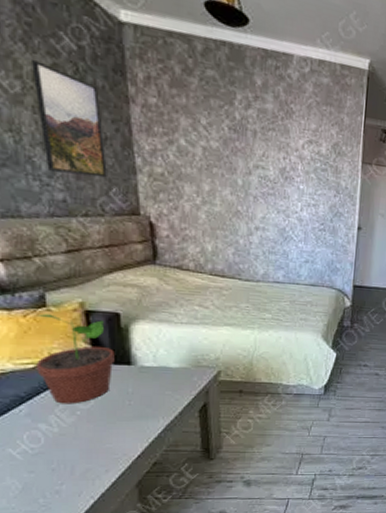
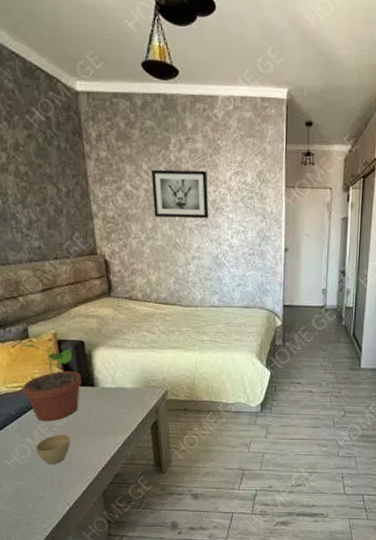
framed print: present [32,60,107,178] -> none [13,134,70,225]
cup: none [50,418,98,454] -> present [35,434,71,465]
wall art: none [211,125,278,188] -> present [152,169,209,219]

